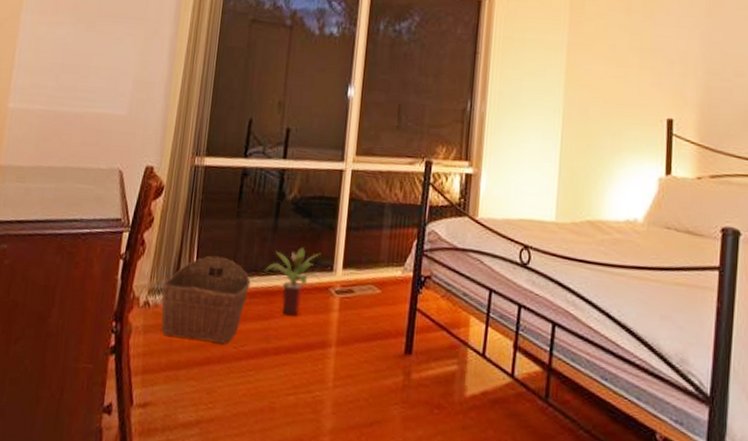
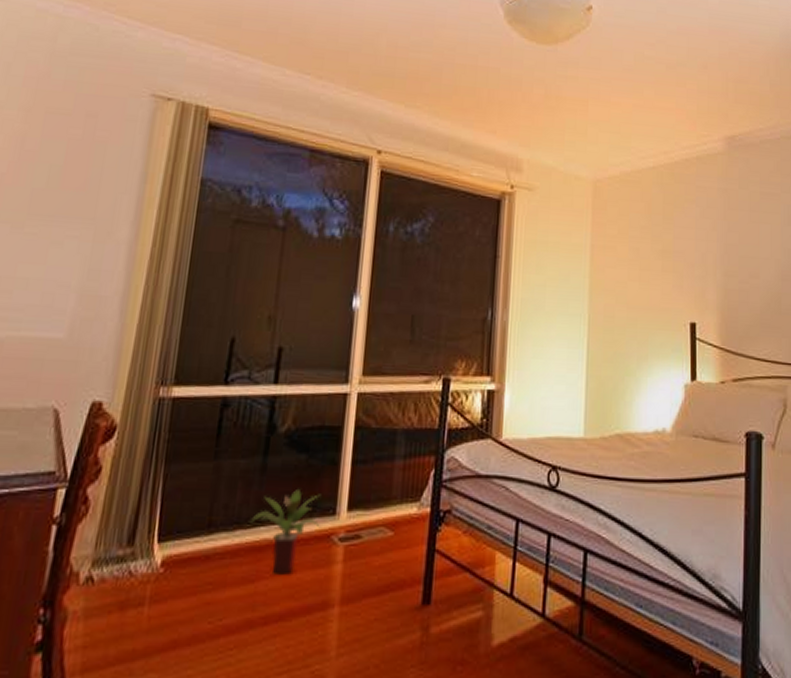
wicker basket: present [161,256,251,344] -> none [109,509,232,620]

